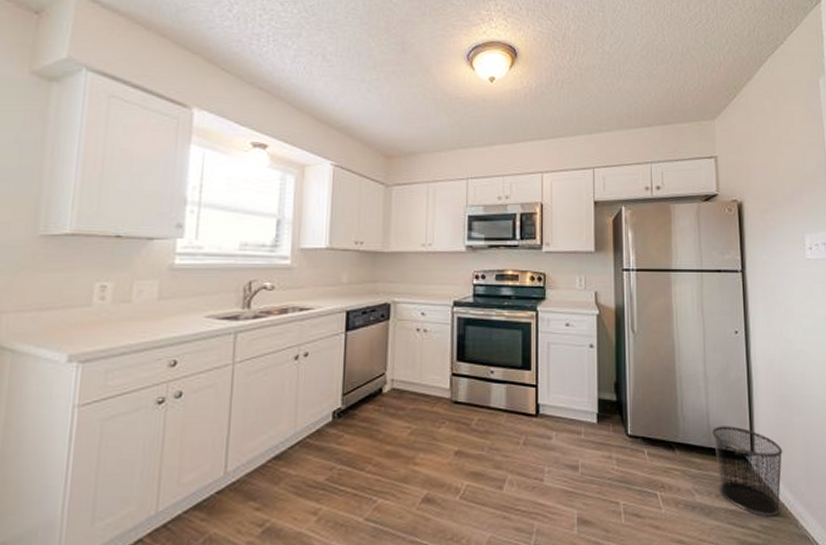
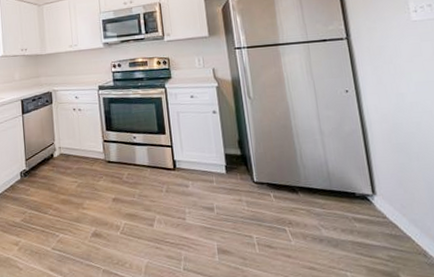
waste bin: present [712,426,783,517] -> none [332,171,408,248]

